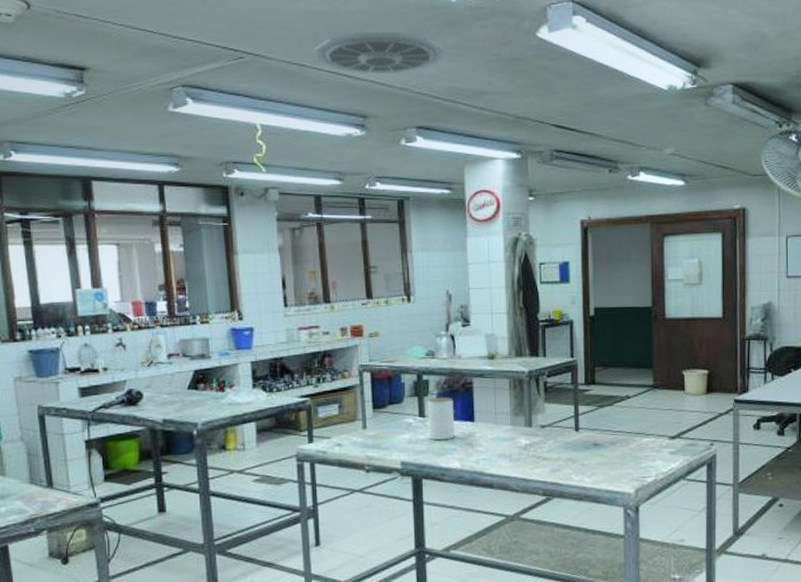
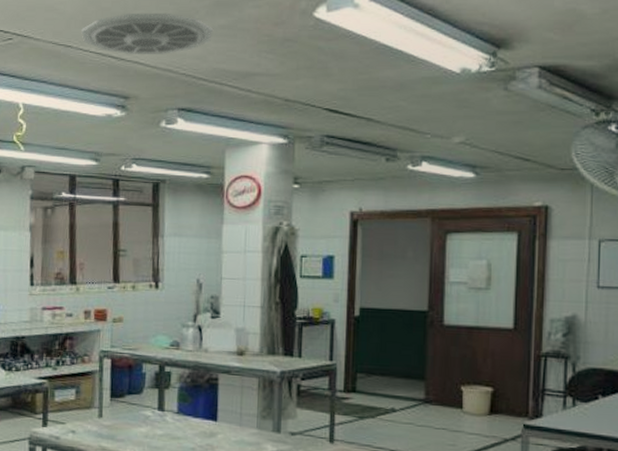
jar: present [427,397,456,441] -> none [166,391,197,438]

